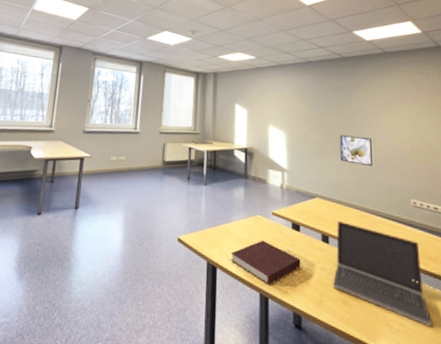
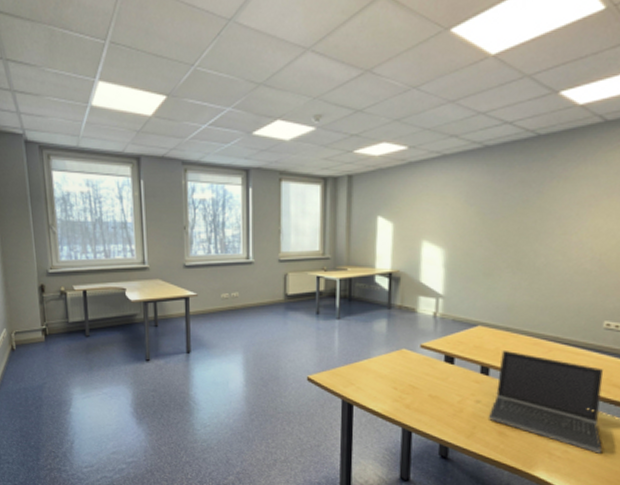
notebook: present [230,240,301,285] -> none [369,375,452,420]
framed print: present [340,135,372,167] -> none [516,247,563,285]

